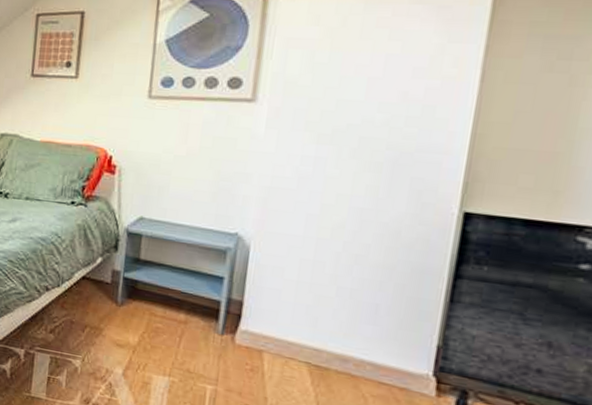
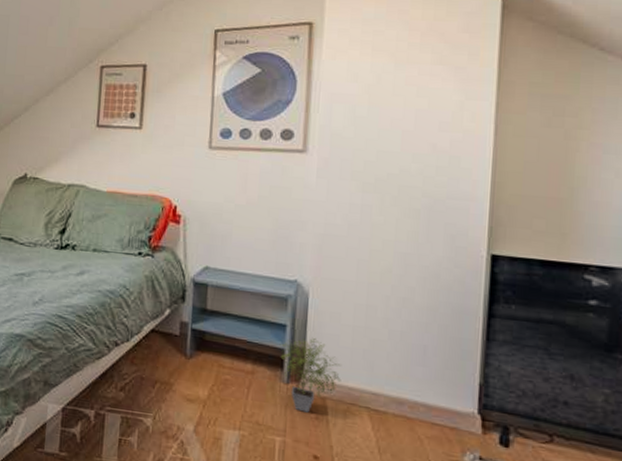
potted plant: none [215,290,281,364] -> present [279,337,341,413]

